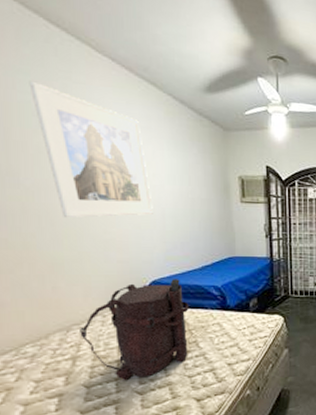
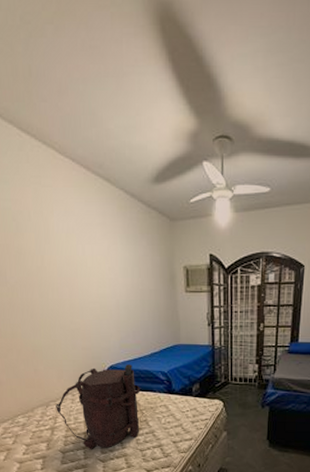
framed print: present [29,80,153,218] -> none [9,188,109,310]

